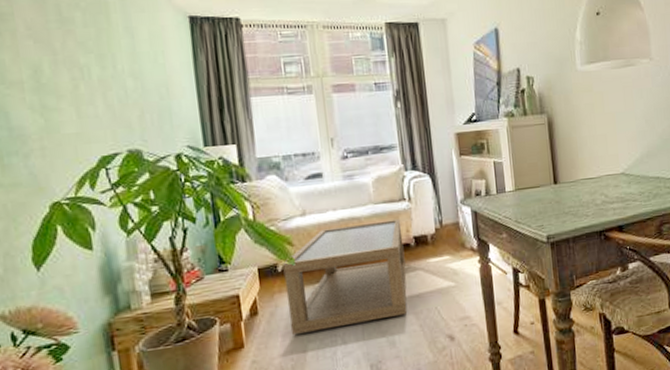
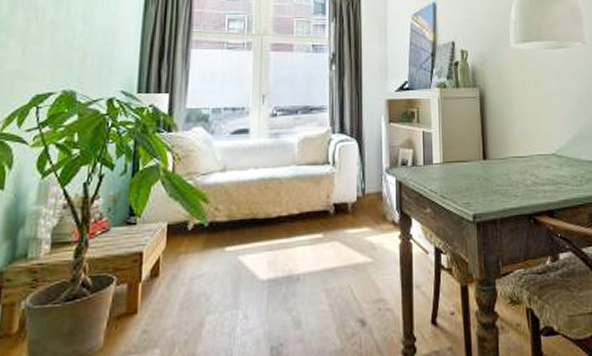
coffee table: present [282,219,407,335] -> none [191,183,322,303]

